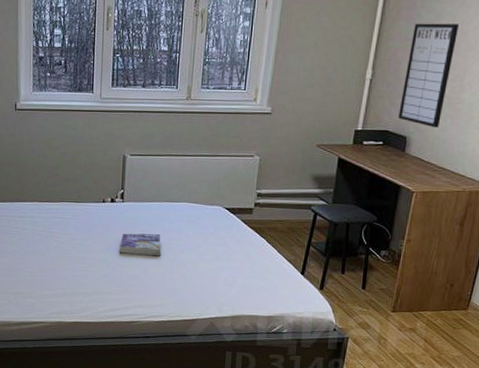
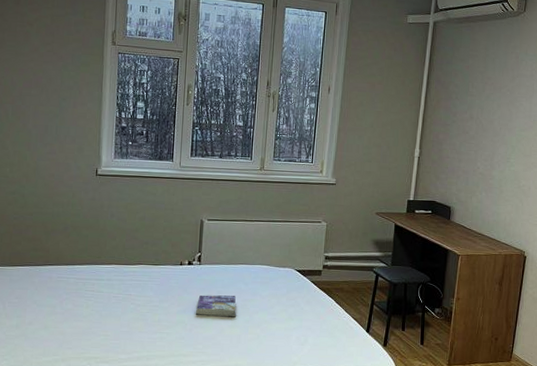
writing board: present [398,23,460,128] -> none [443,111,487,200]

